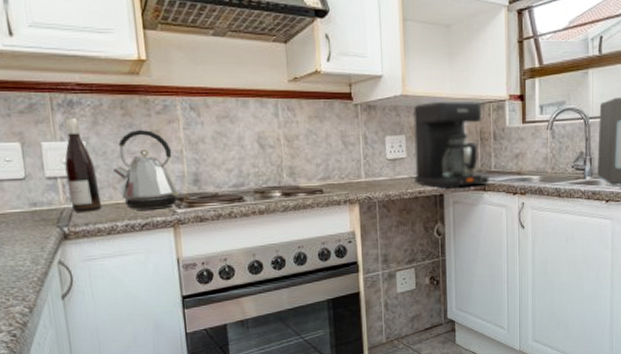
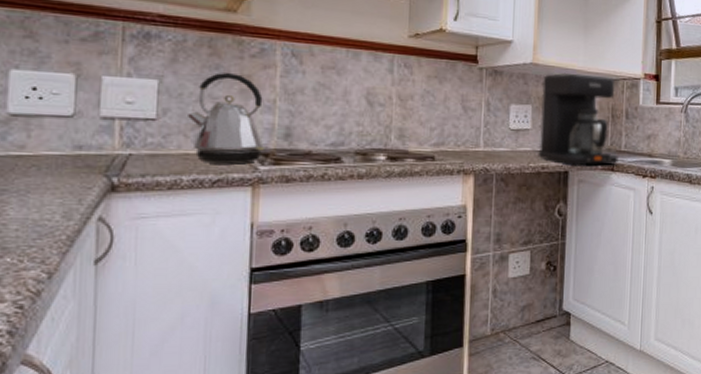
bottle: present [64,117,103,212] -> none [126,51,167,161]

